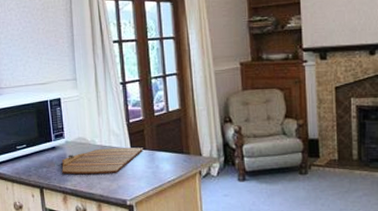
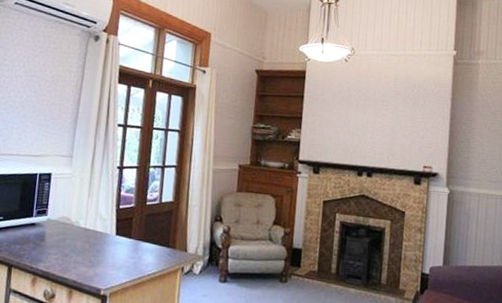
cutting board: present [61,147,144,175] -> none [37,231,129,259]

